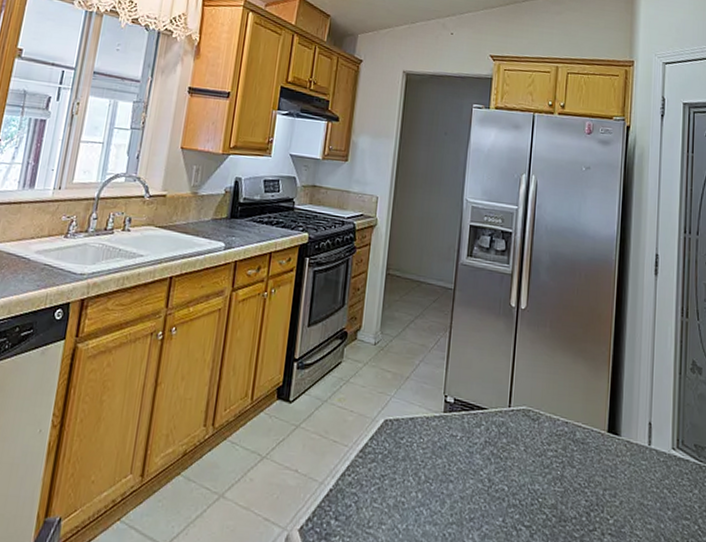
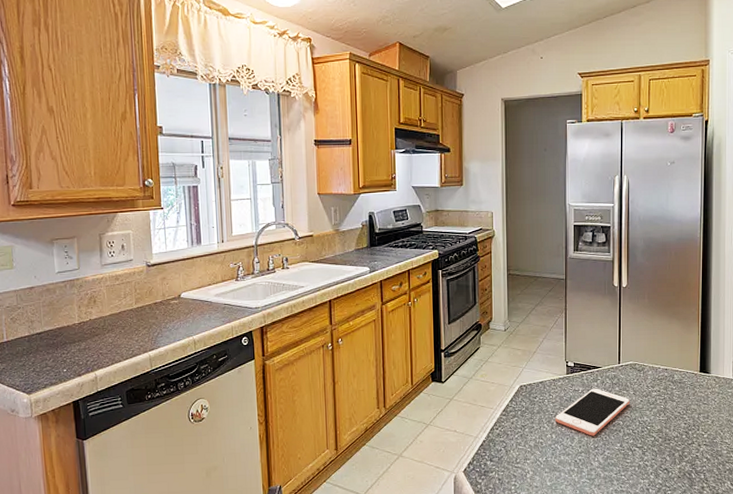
cell phone: none [424,435,519,503] -> present [555,388,630,436]

